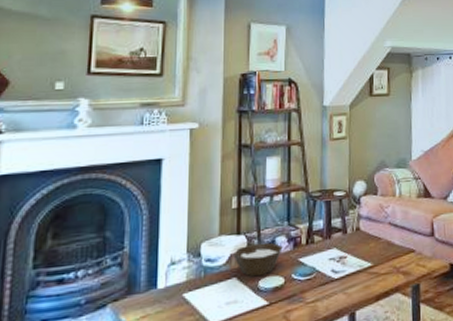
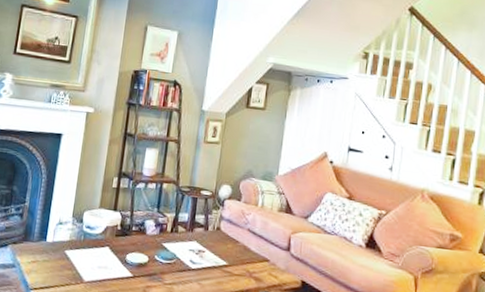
bowl: present [233,242,283,277] -> none [108,221,151,251]

